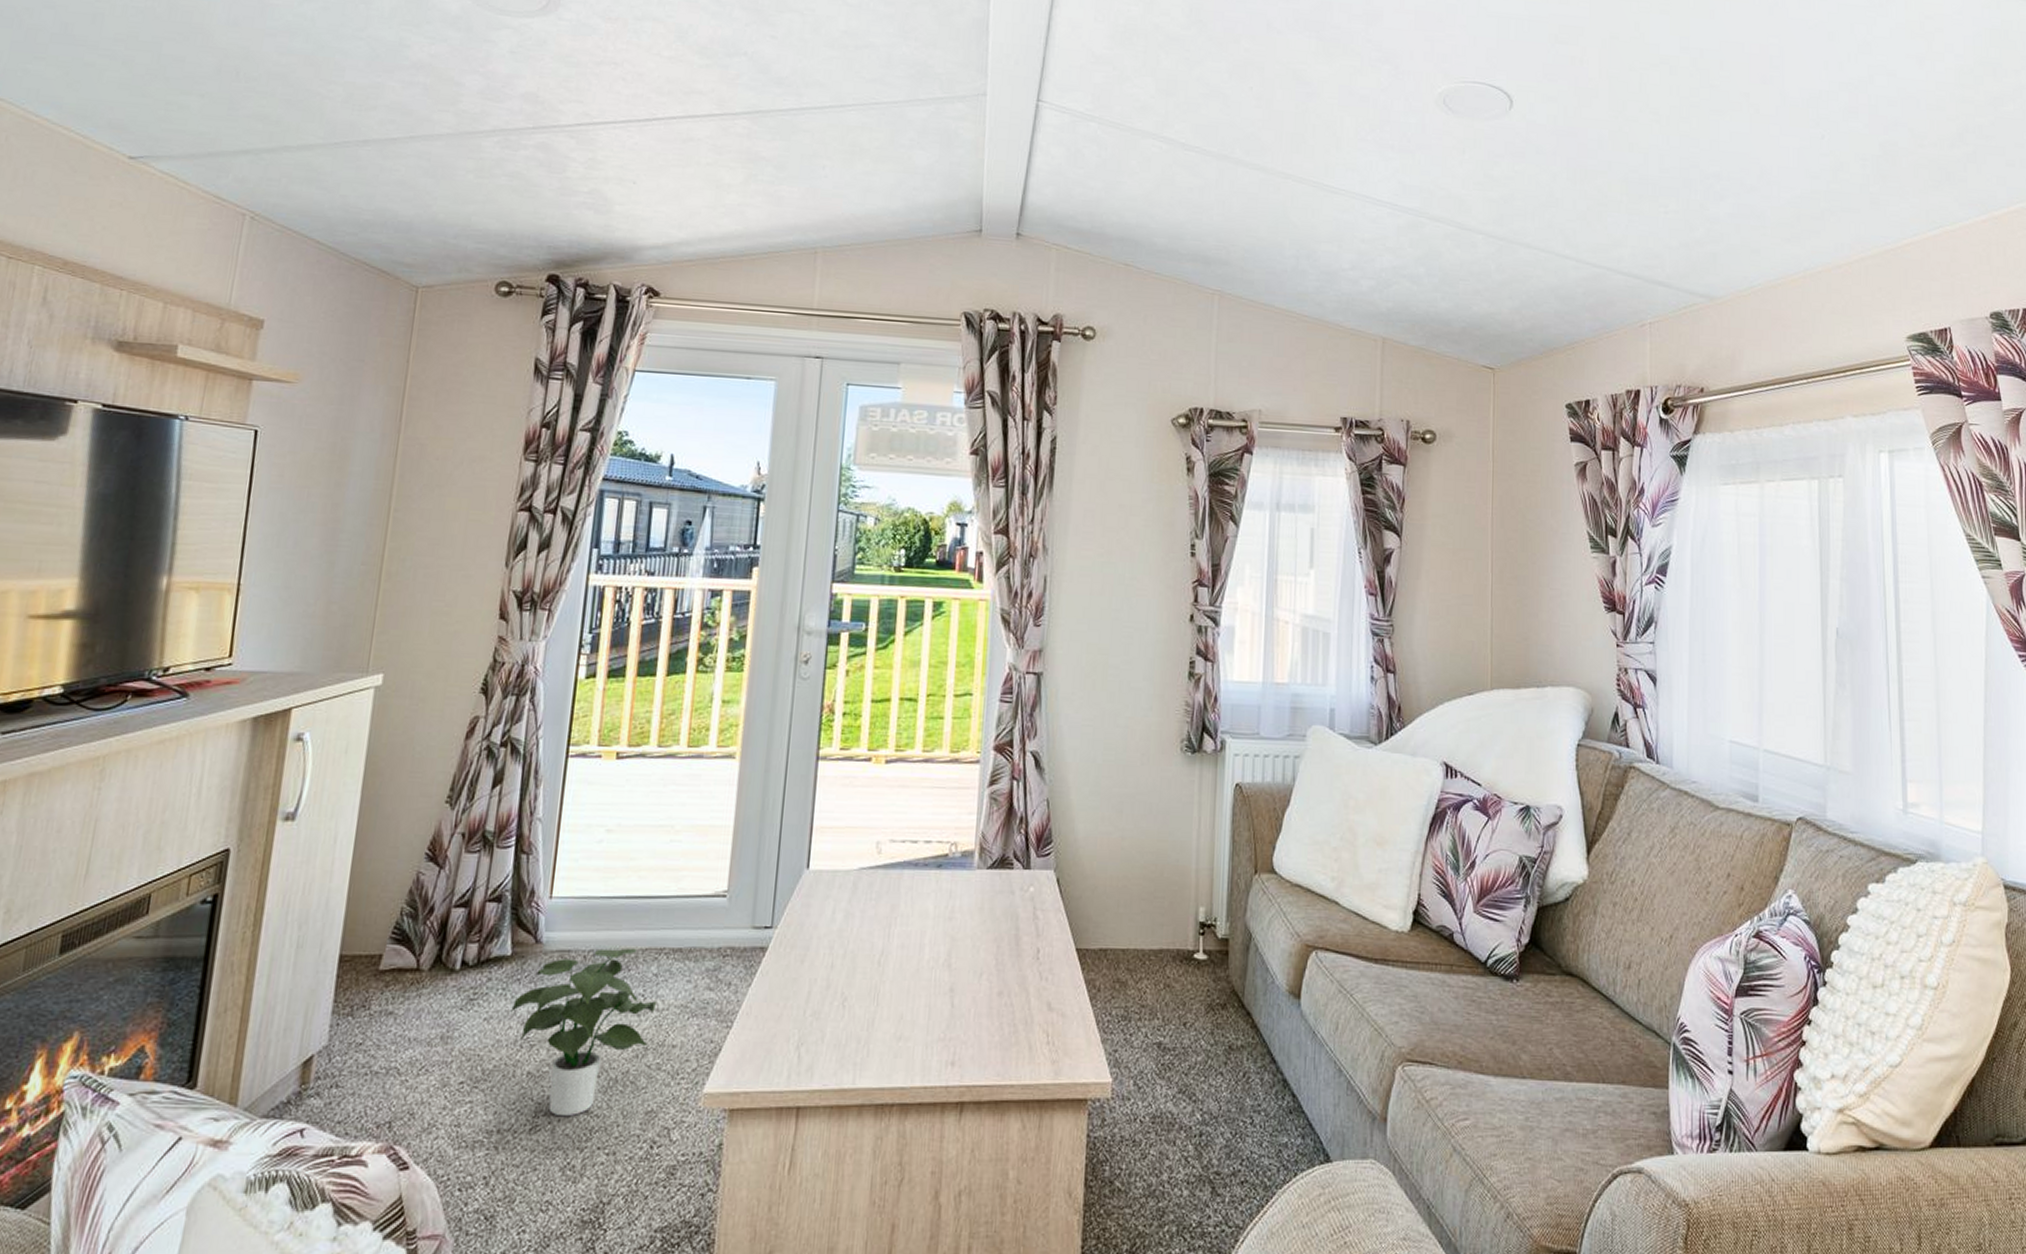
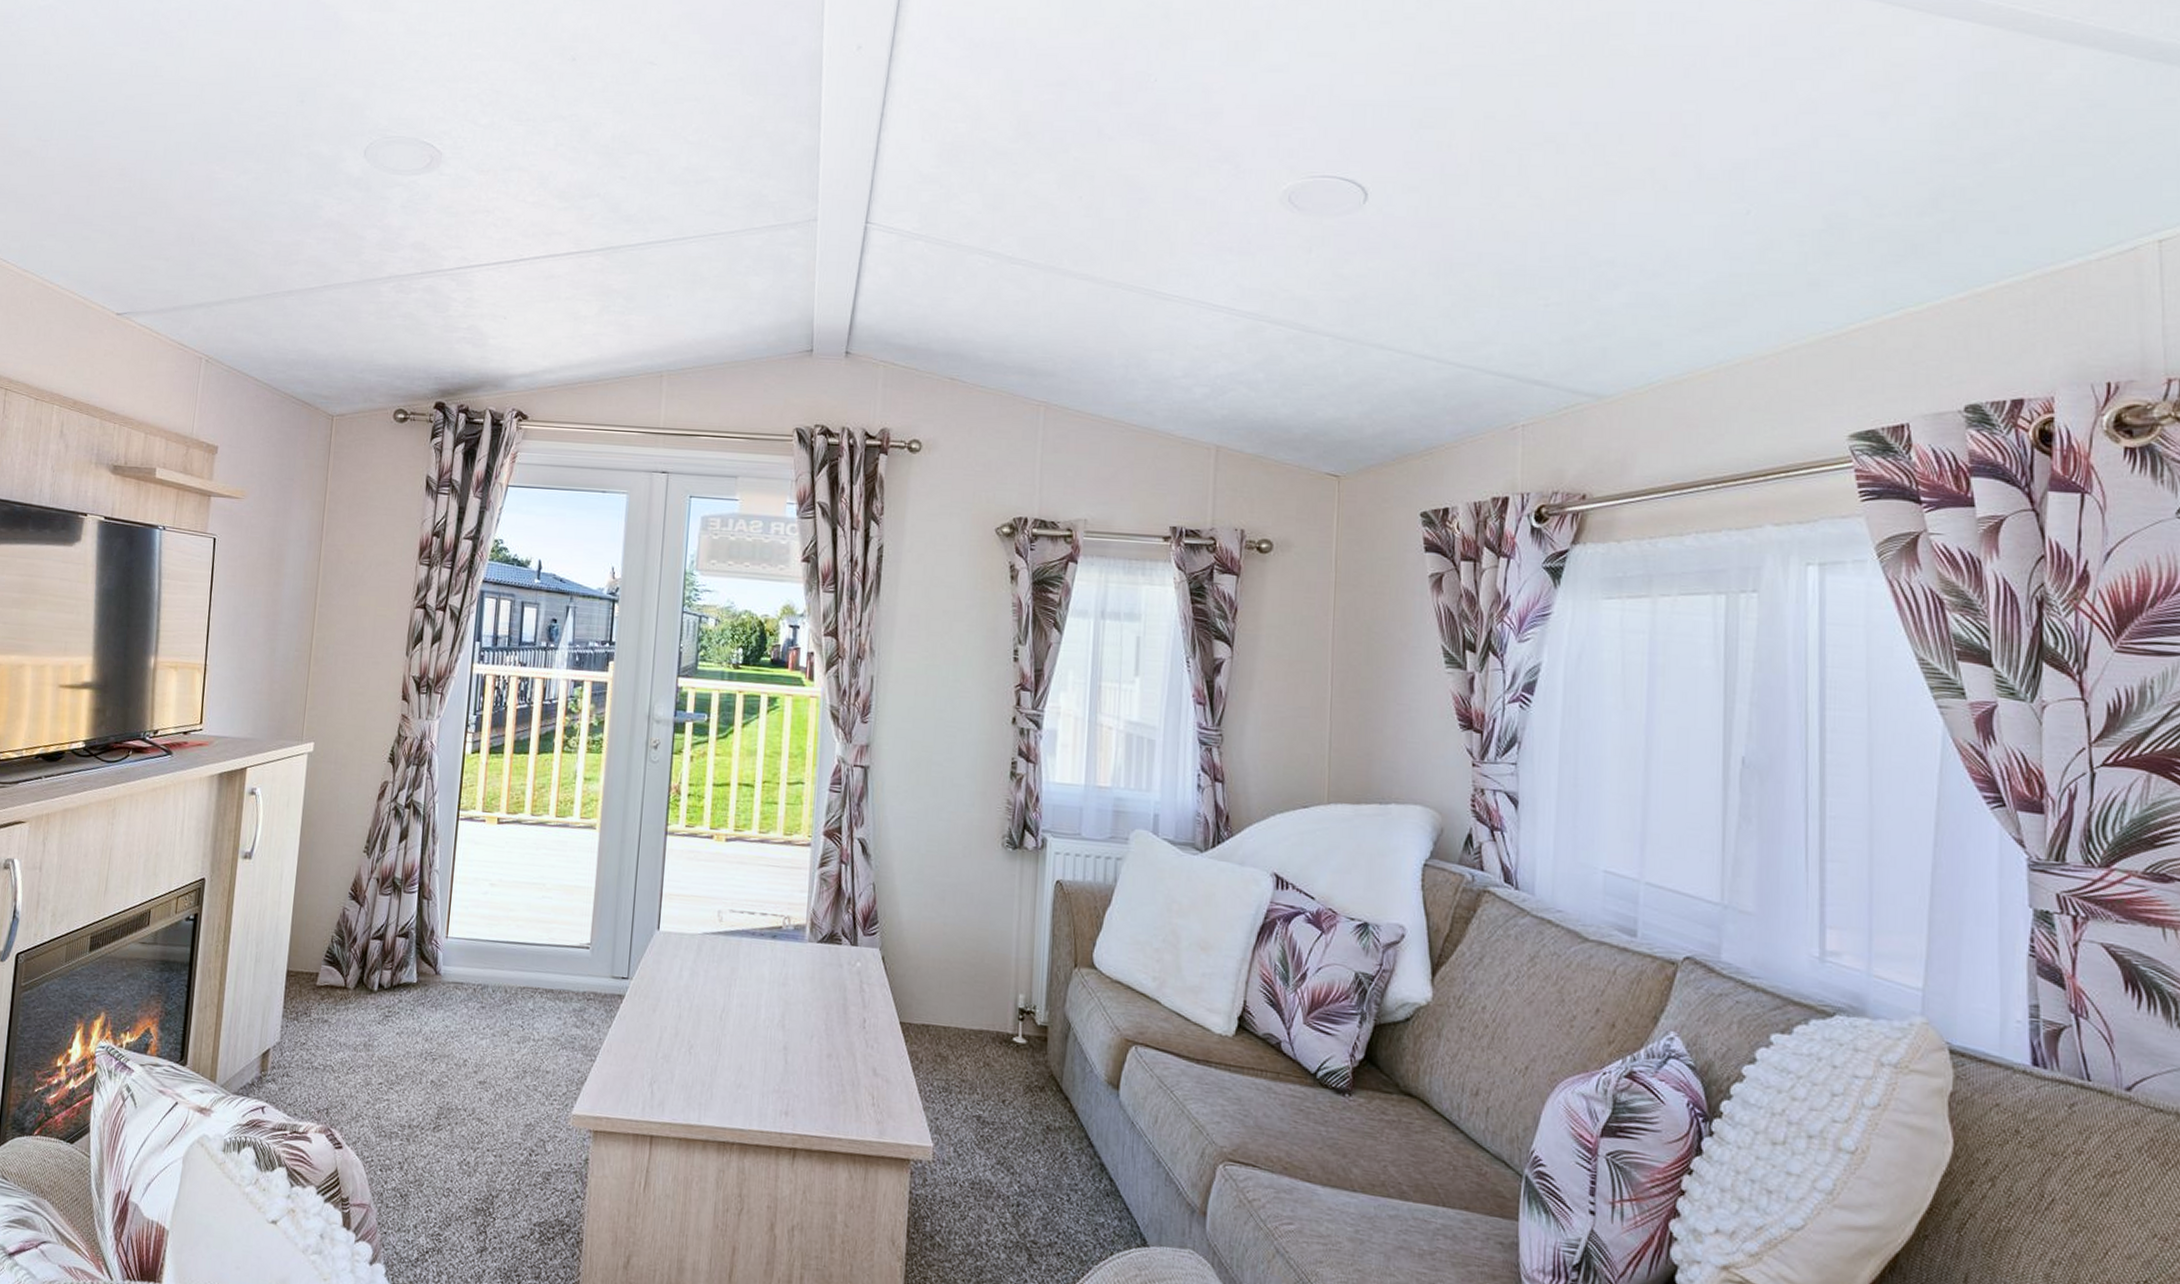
potted plant: present [509,948,657,1117] -> none [416,984,534,1121]

